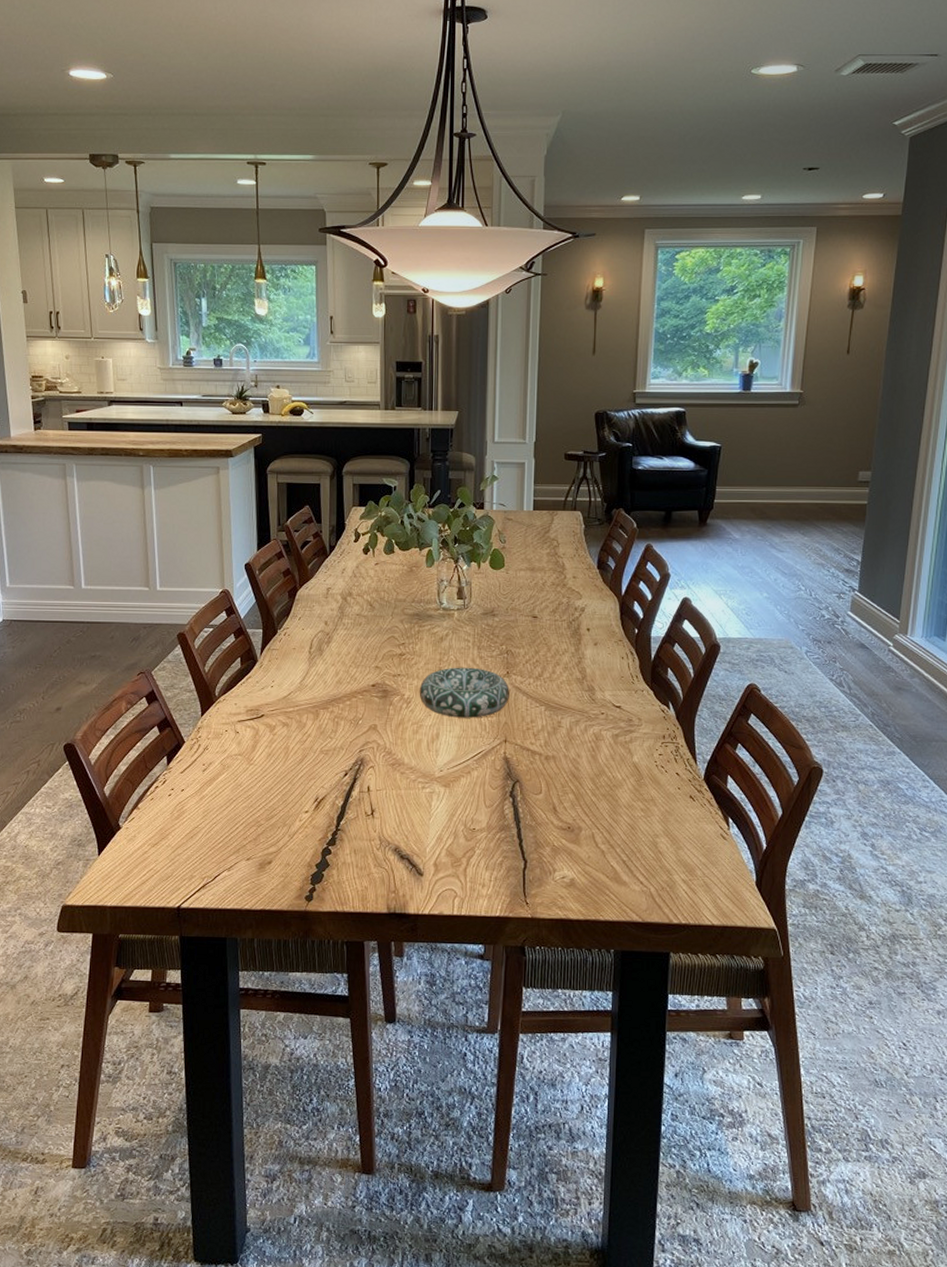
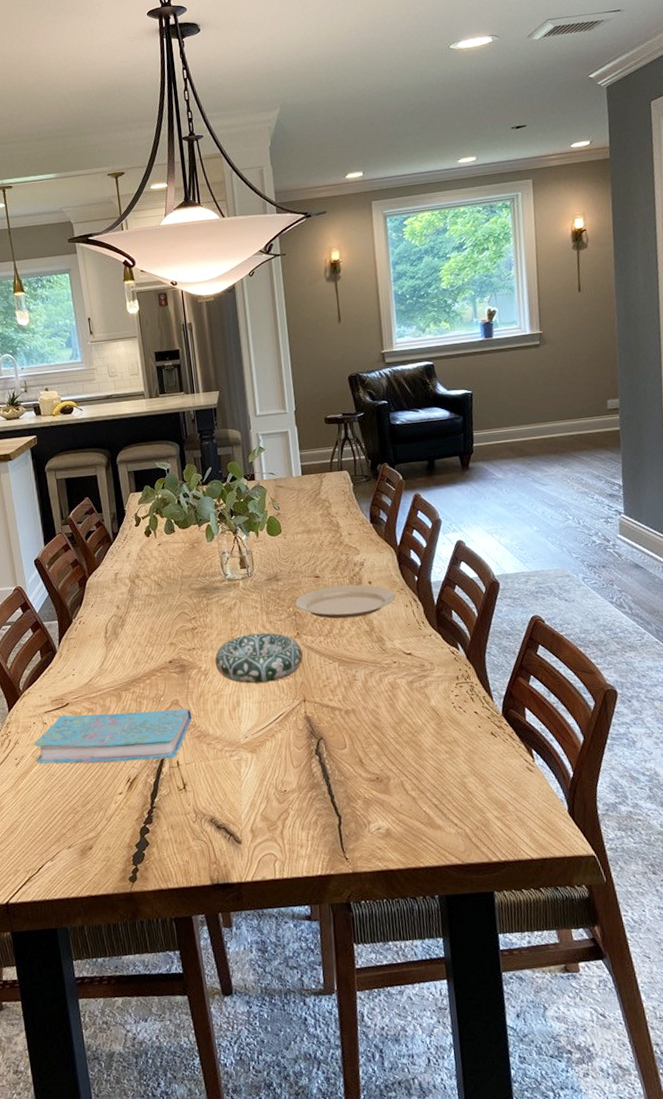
cover: none [224,726,389,783] -> present [34,708,193,765]
plate: none [509,629,612,663] -> present [295,584,396,619]

